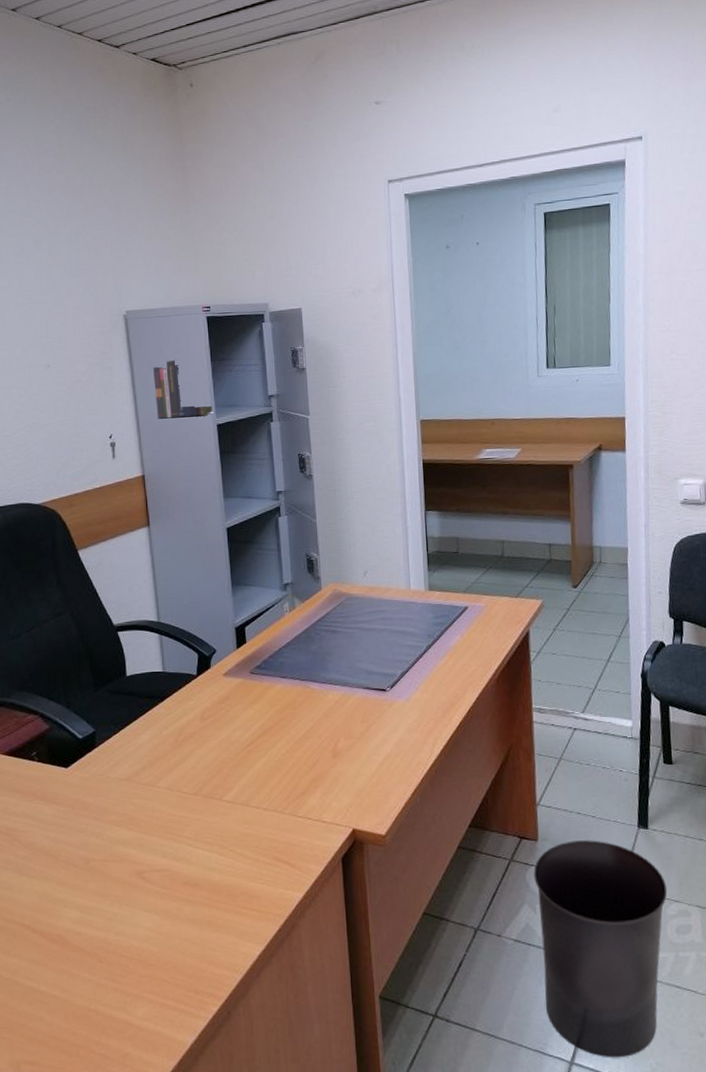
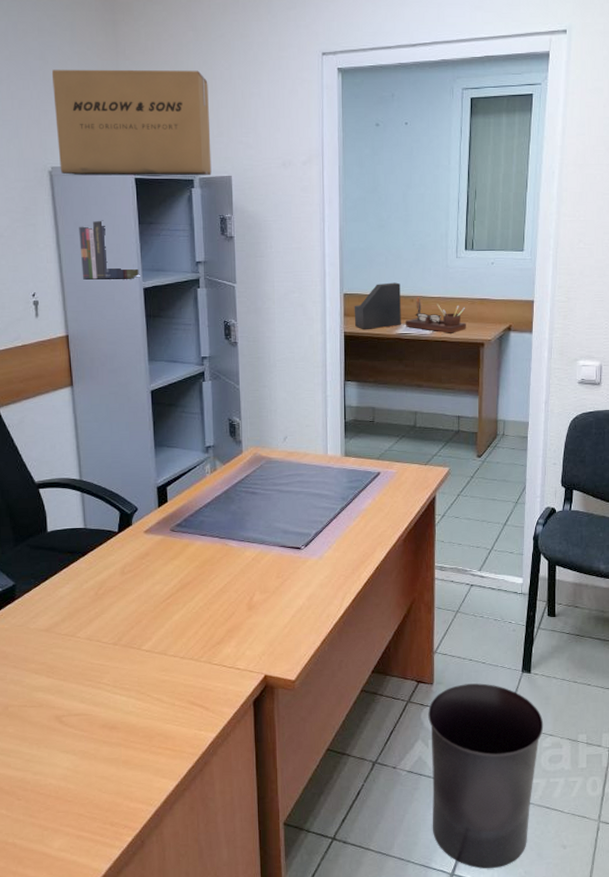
box: none [125,207,282,318] -> present [51,69,212,176]
file organizer: none [431,405,483,457] -> present [354,282,401,330]
desk organizer: none [487,420,553,456] -> present [406,297,466,333]

